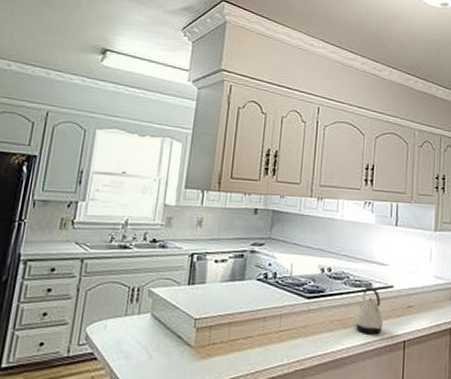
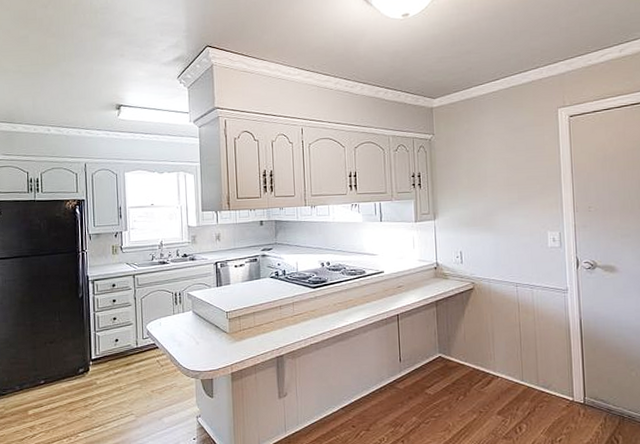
kettle: present [355,287,384,335] -> none [354,274,379,312]

